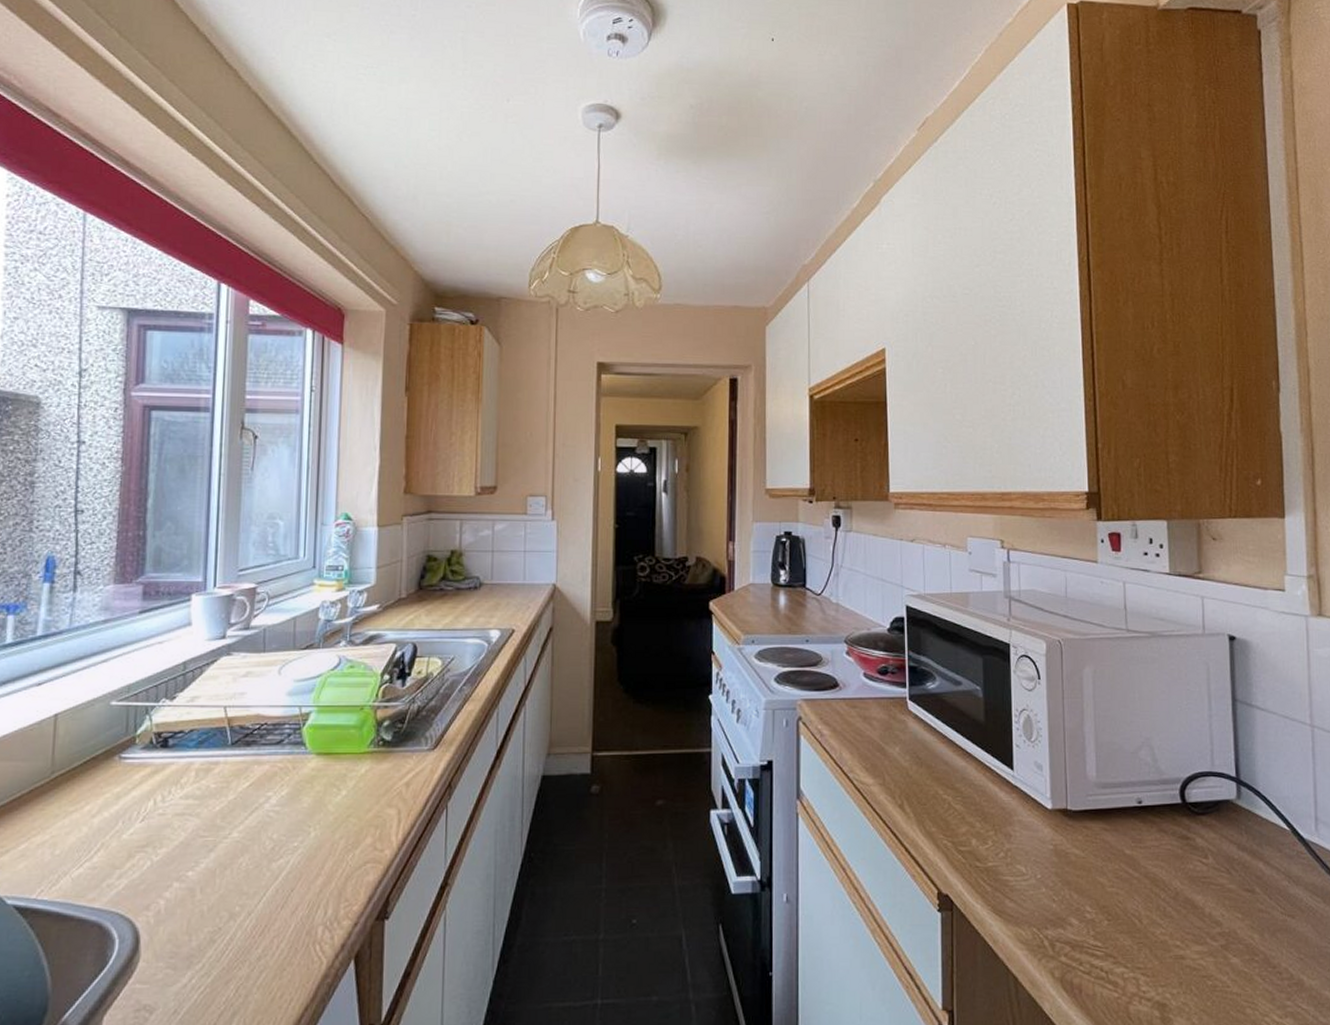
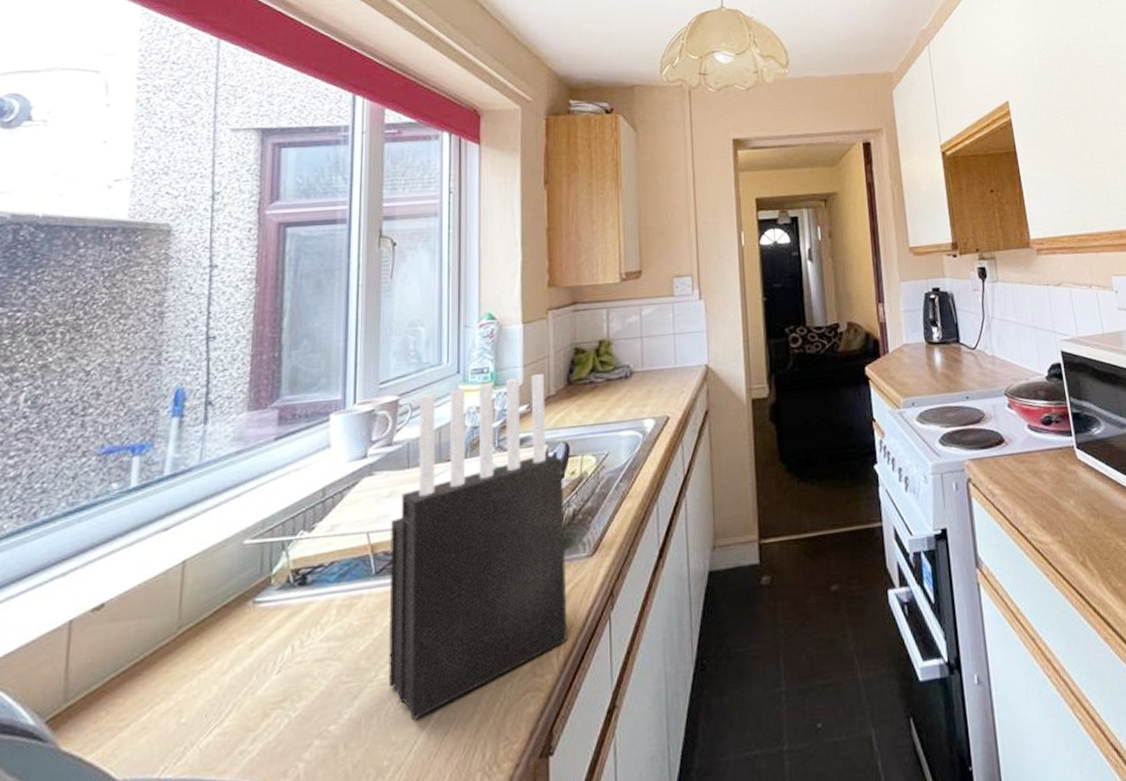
knife block: none [241,577,410,876] -> present [388,374,568,721]

